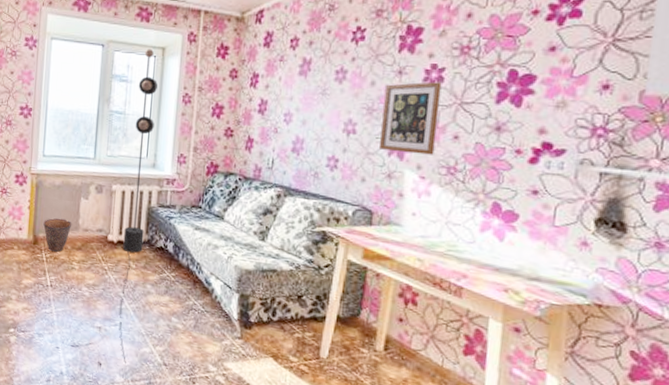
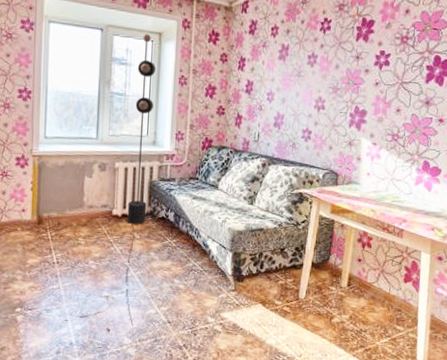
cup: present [43,217,72,252] -> none [47,197,77,230]
picture frame: present [380,81,442,155] -> none [343,65,388,125]

